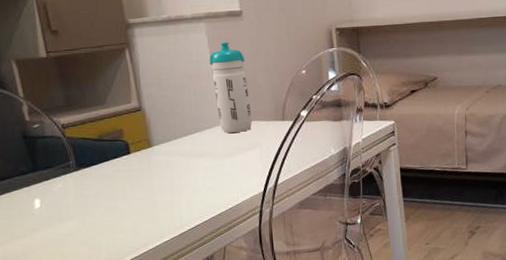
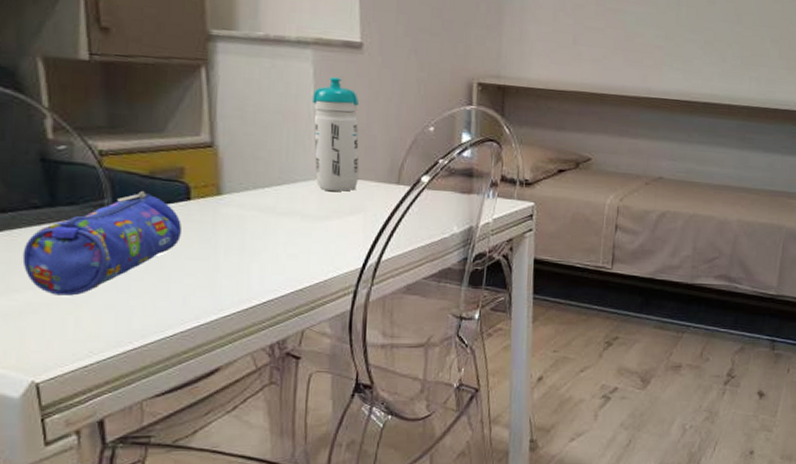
pencil case: none [19,152,127,238] -> present [22,191,181,296]

